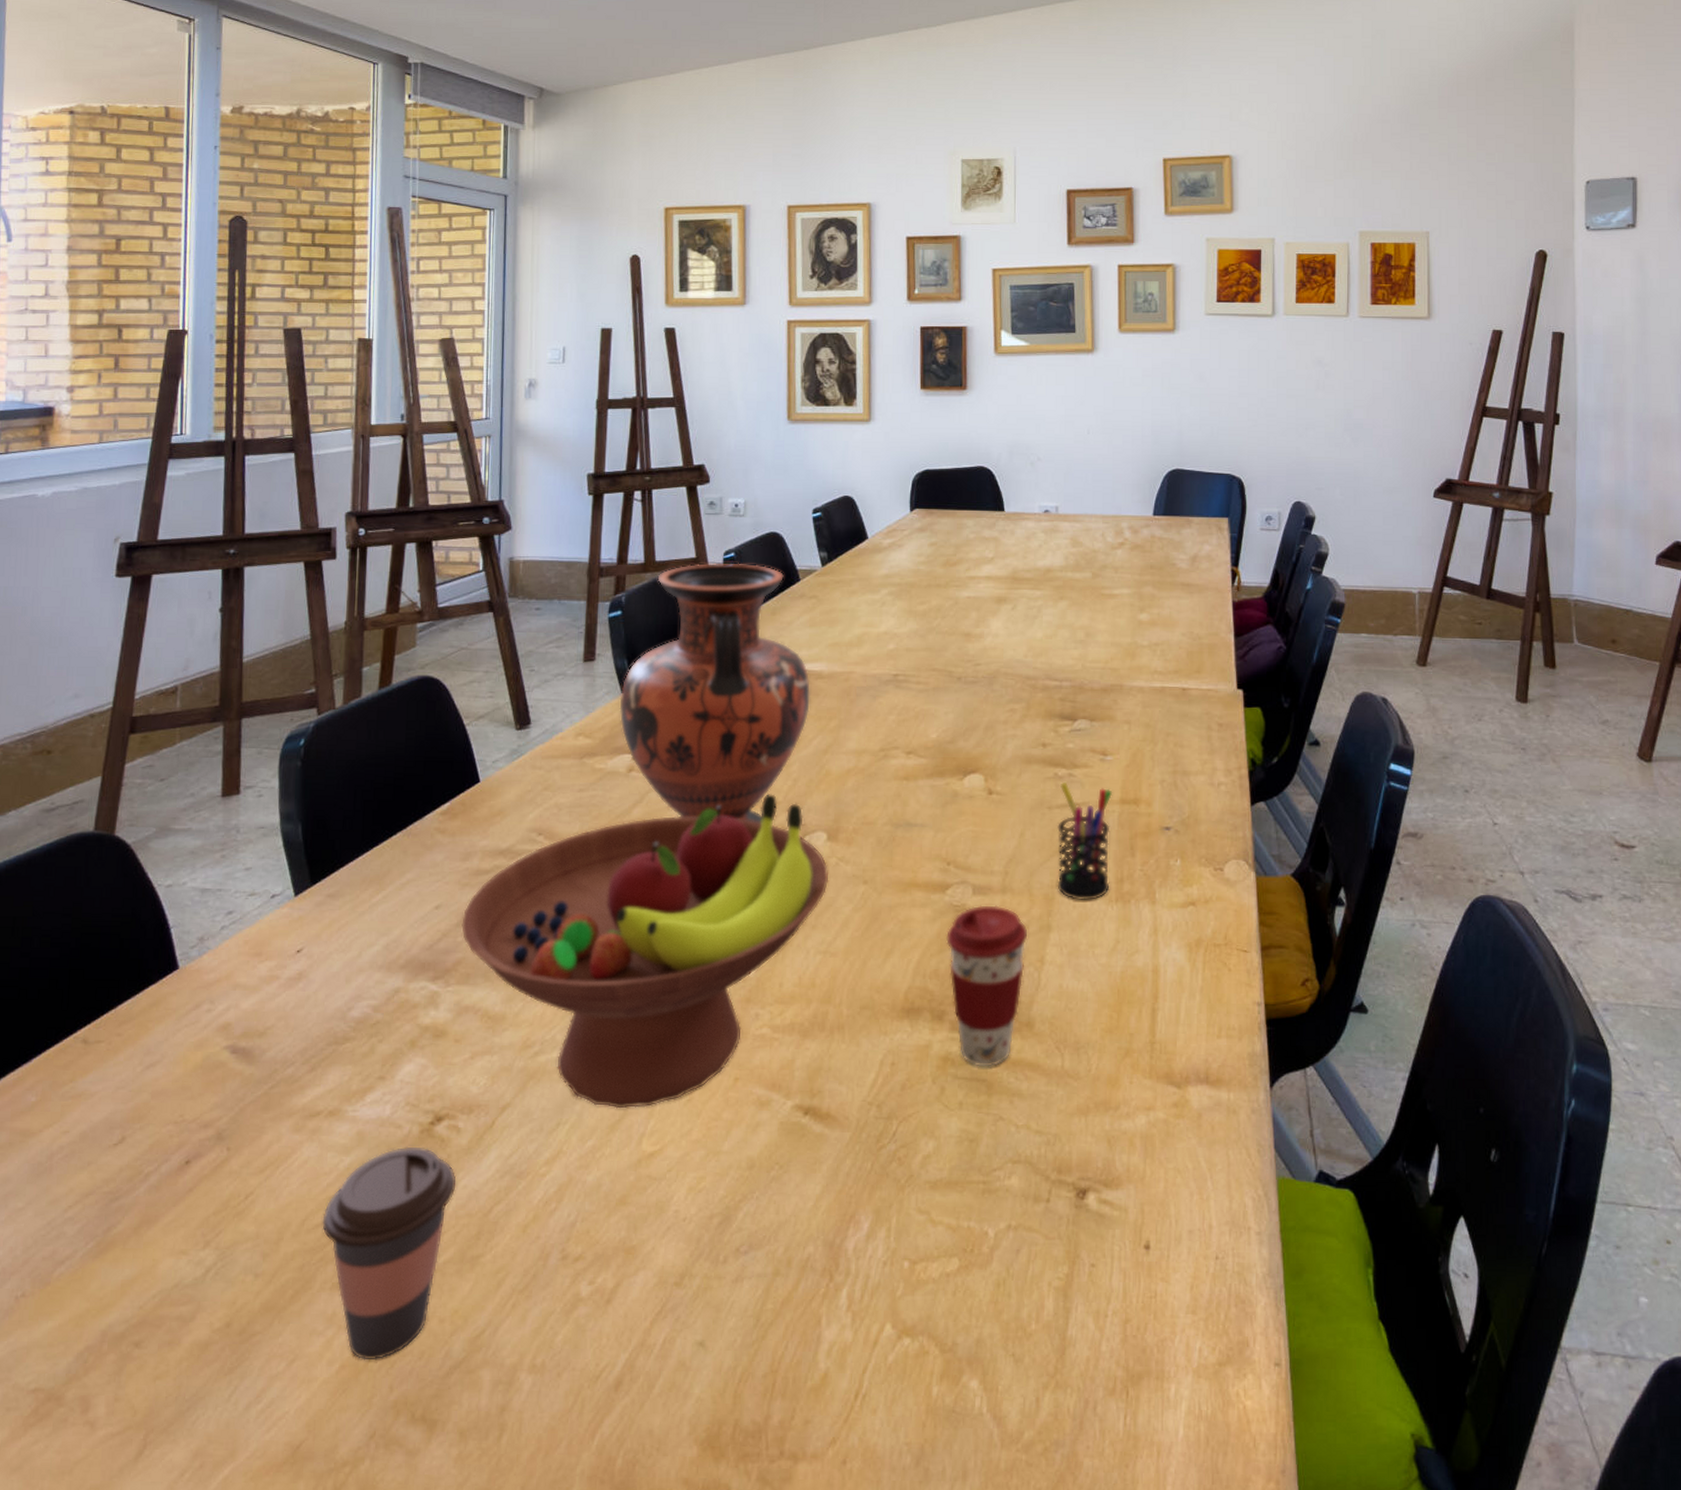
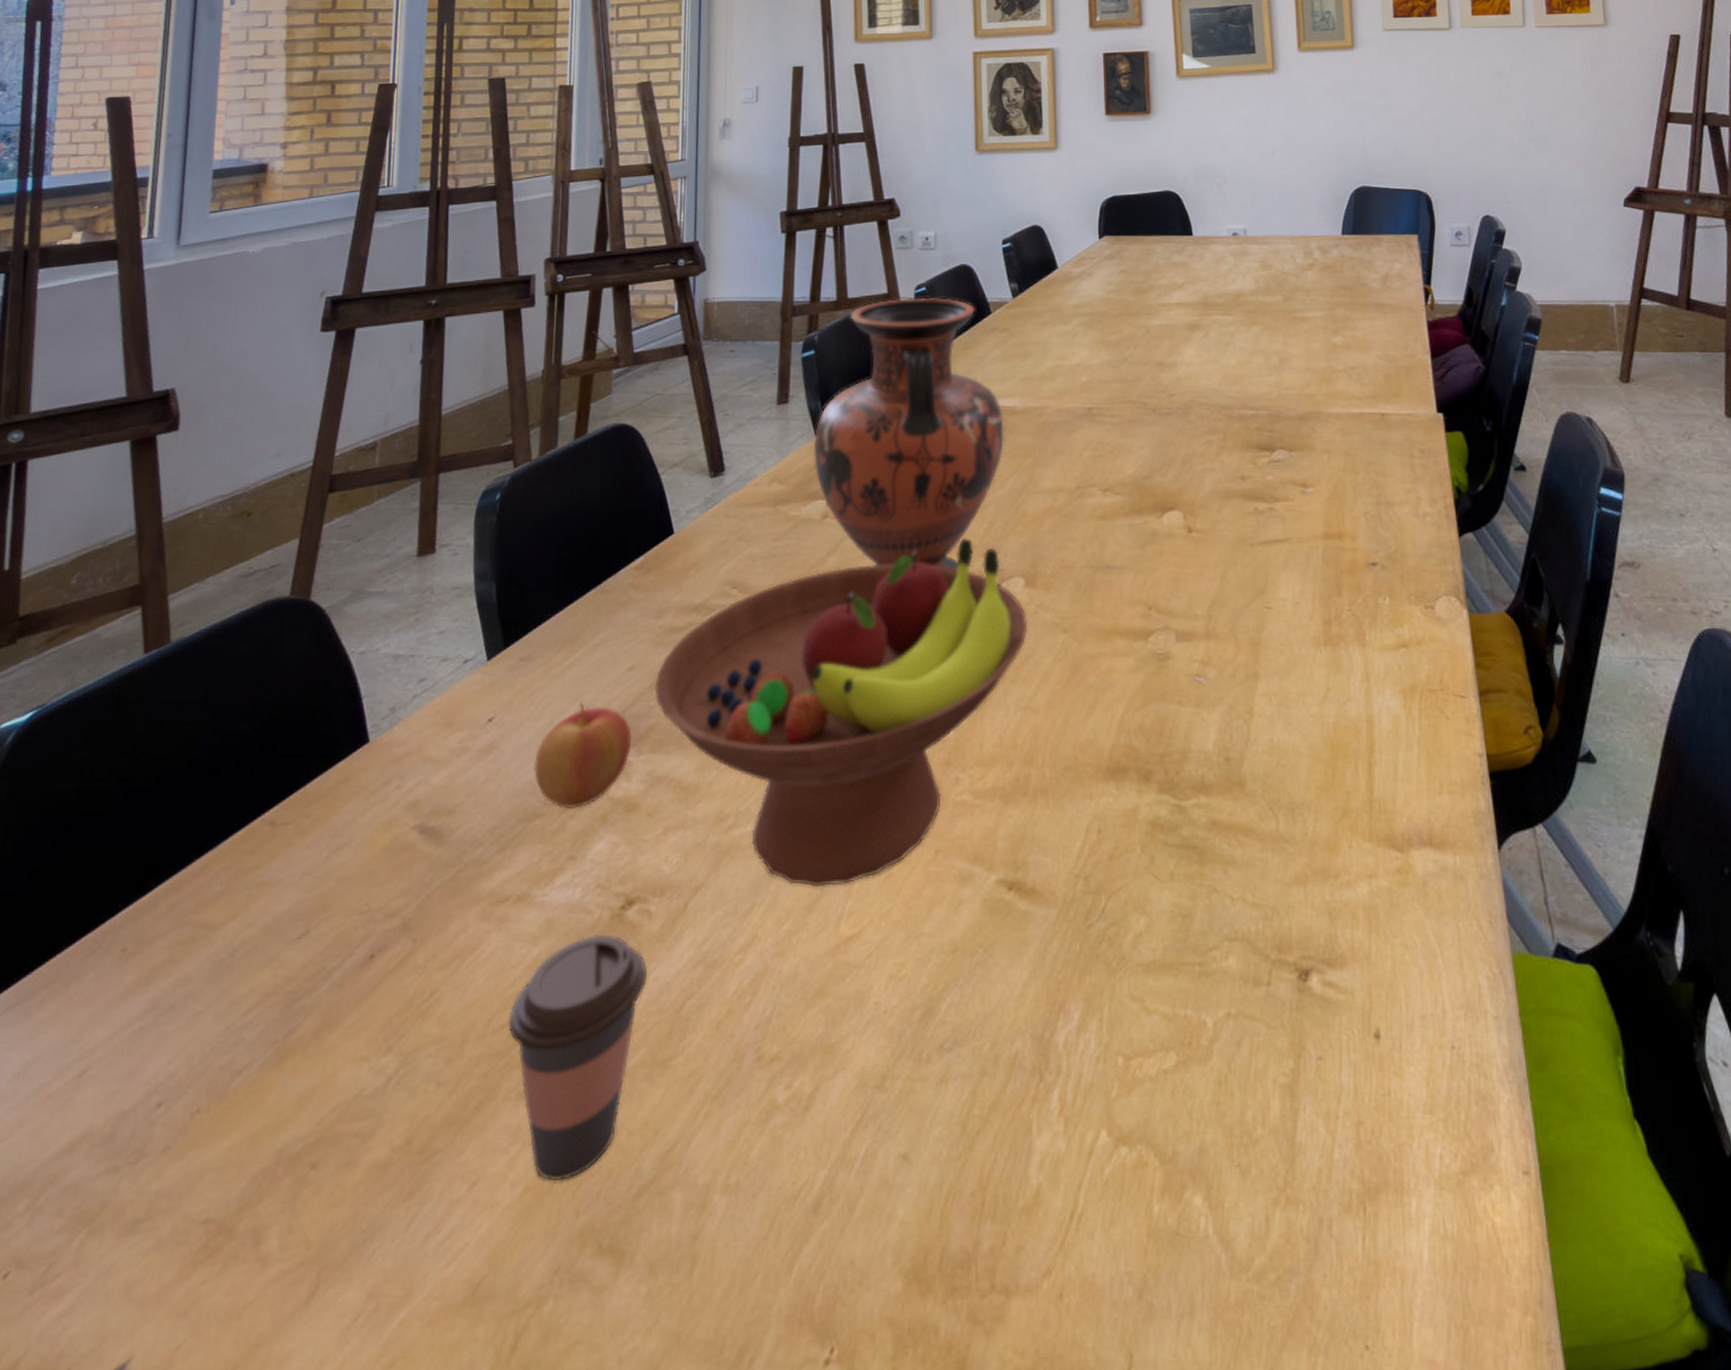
apple: none [342,937,440,1034] -> present [533,702,633,809]
coffee cup: present [946,905,1028,1067] -> none [1150,652,1235,833]
pen holder: present [1057,781,1113,900] -> none [1260,516,1318,644]

